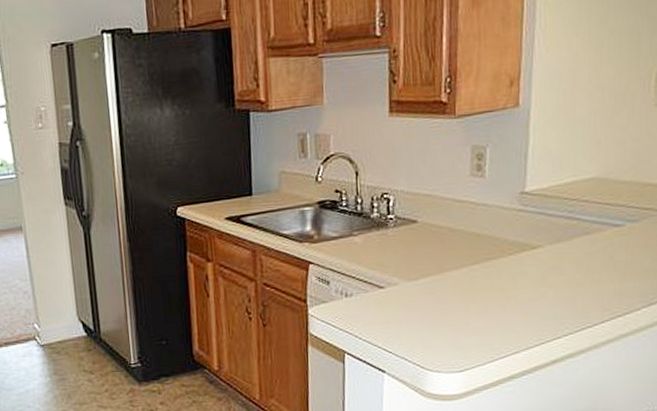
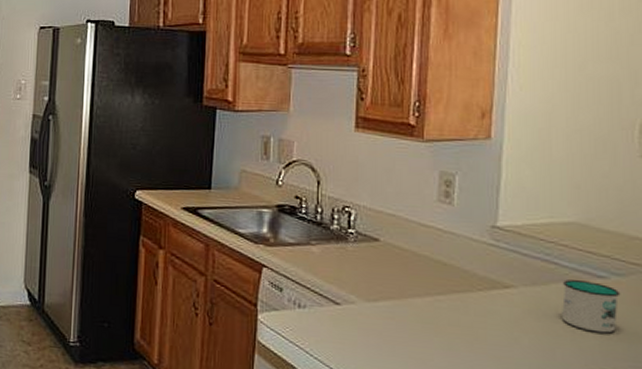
mug: none [583,231,634,277] -> present [562,280,621,334]

